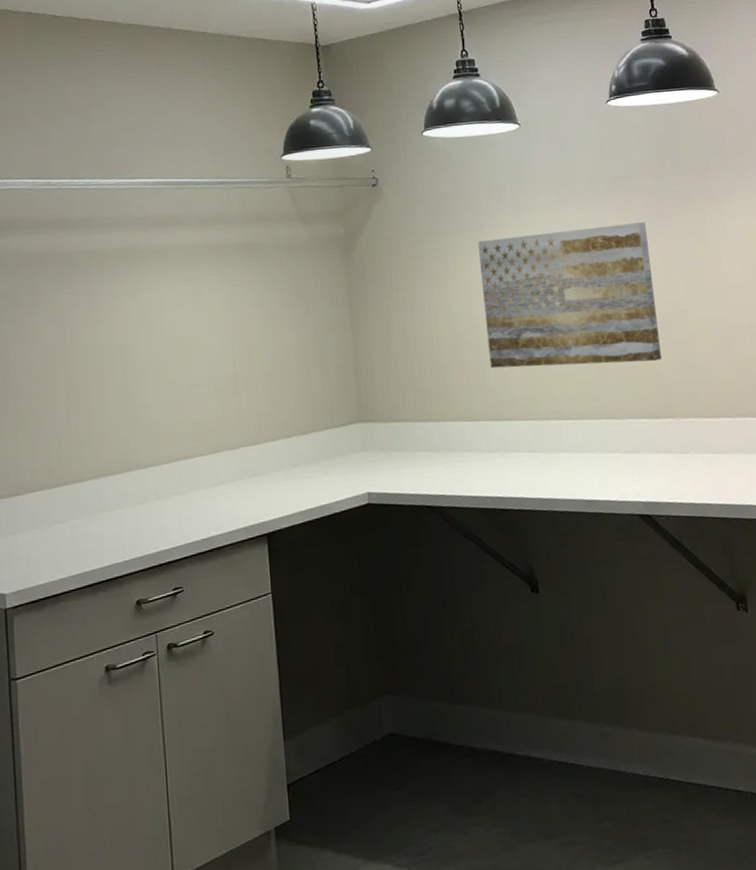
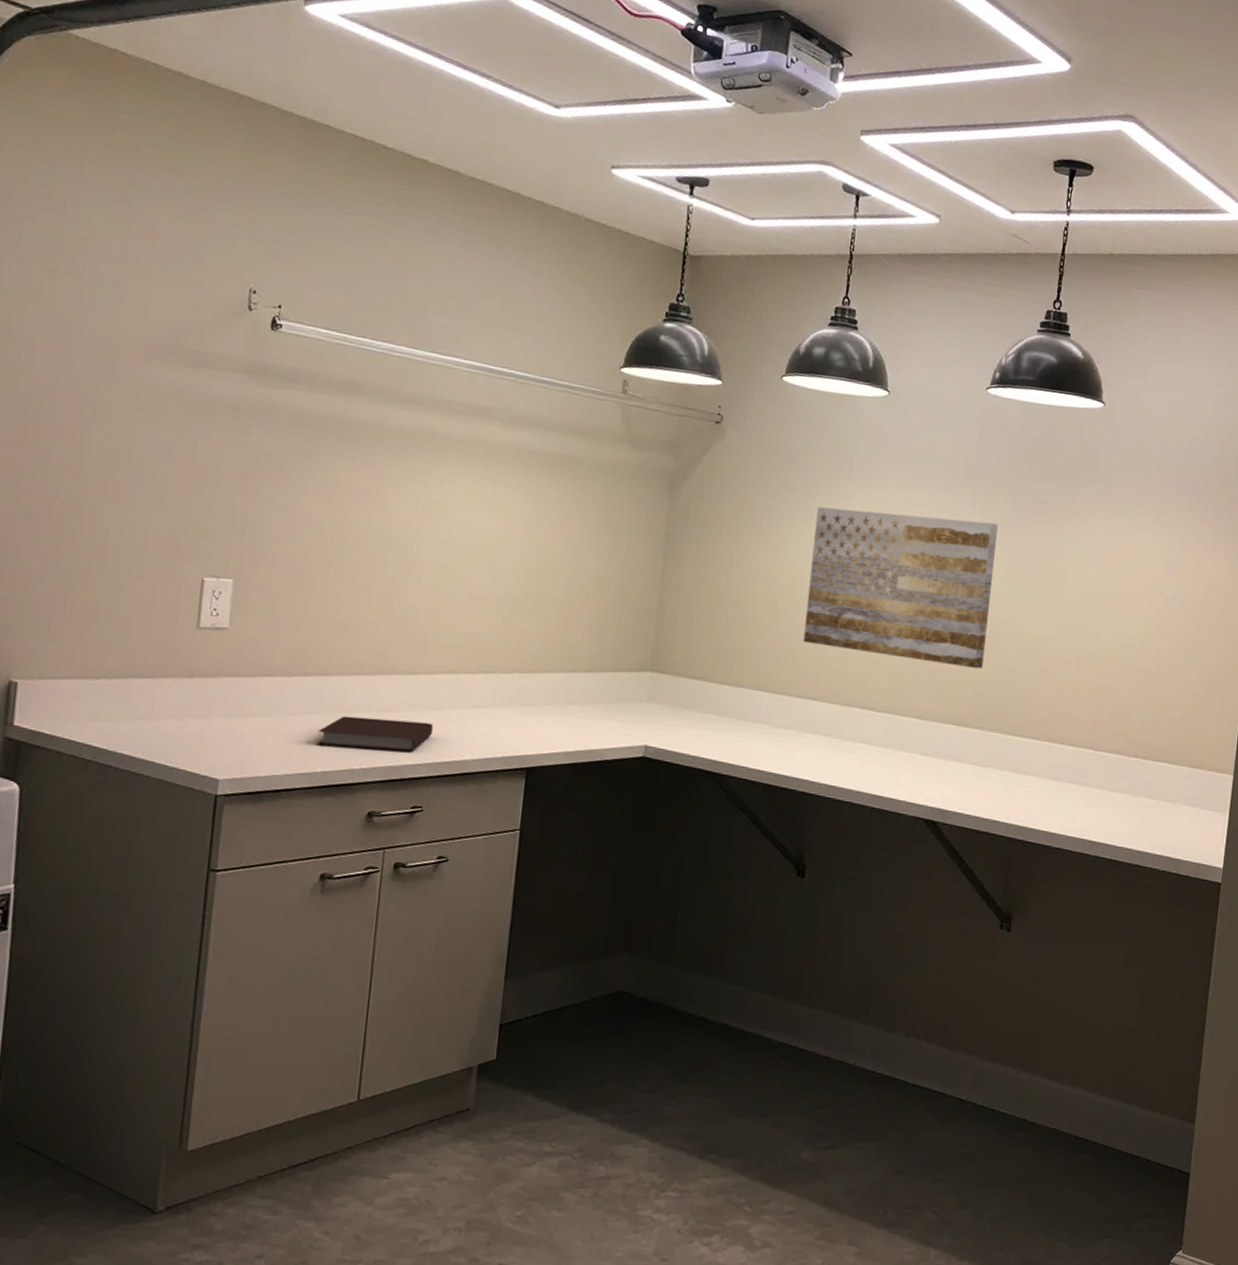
notebook: none [82,508,180,547] -> present [317,716,434,752]

